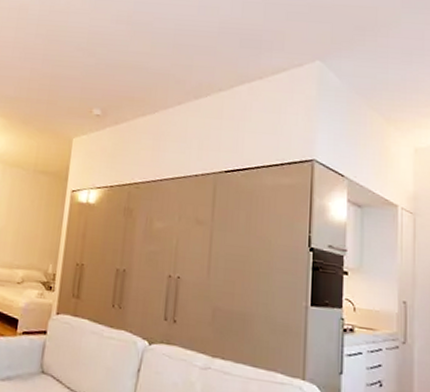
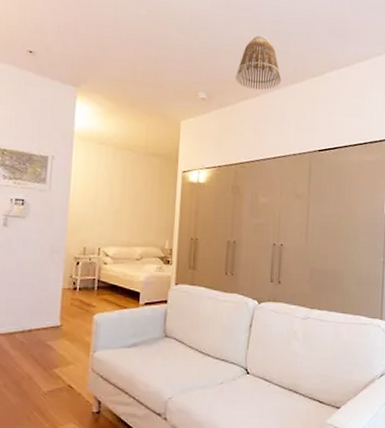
lamp shade: none [132,50,184,106] -> present [235,35,282,91]

